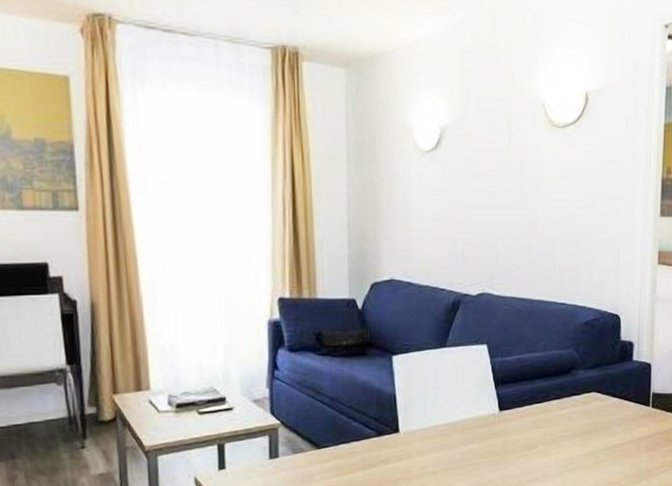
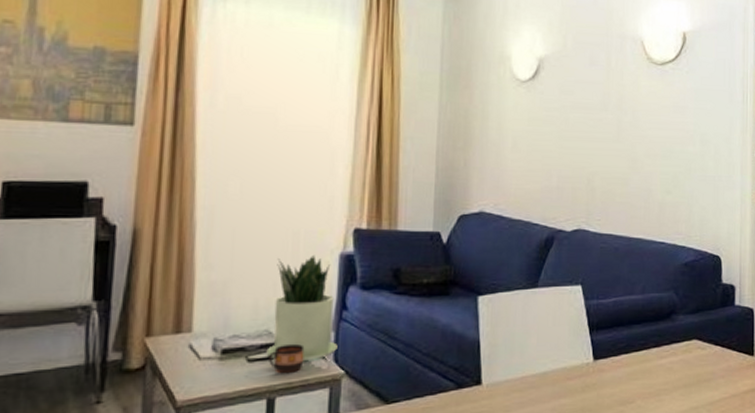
planter: none [213,322,273,414] -> present [266,254,338,362]
cup: none [216,399,245,423] -> present [269,344,305,373]

